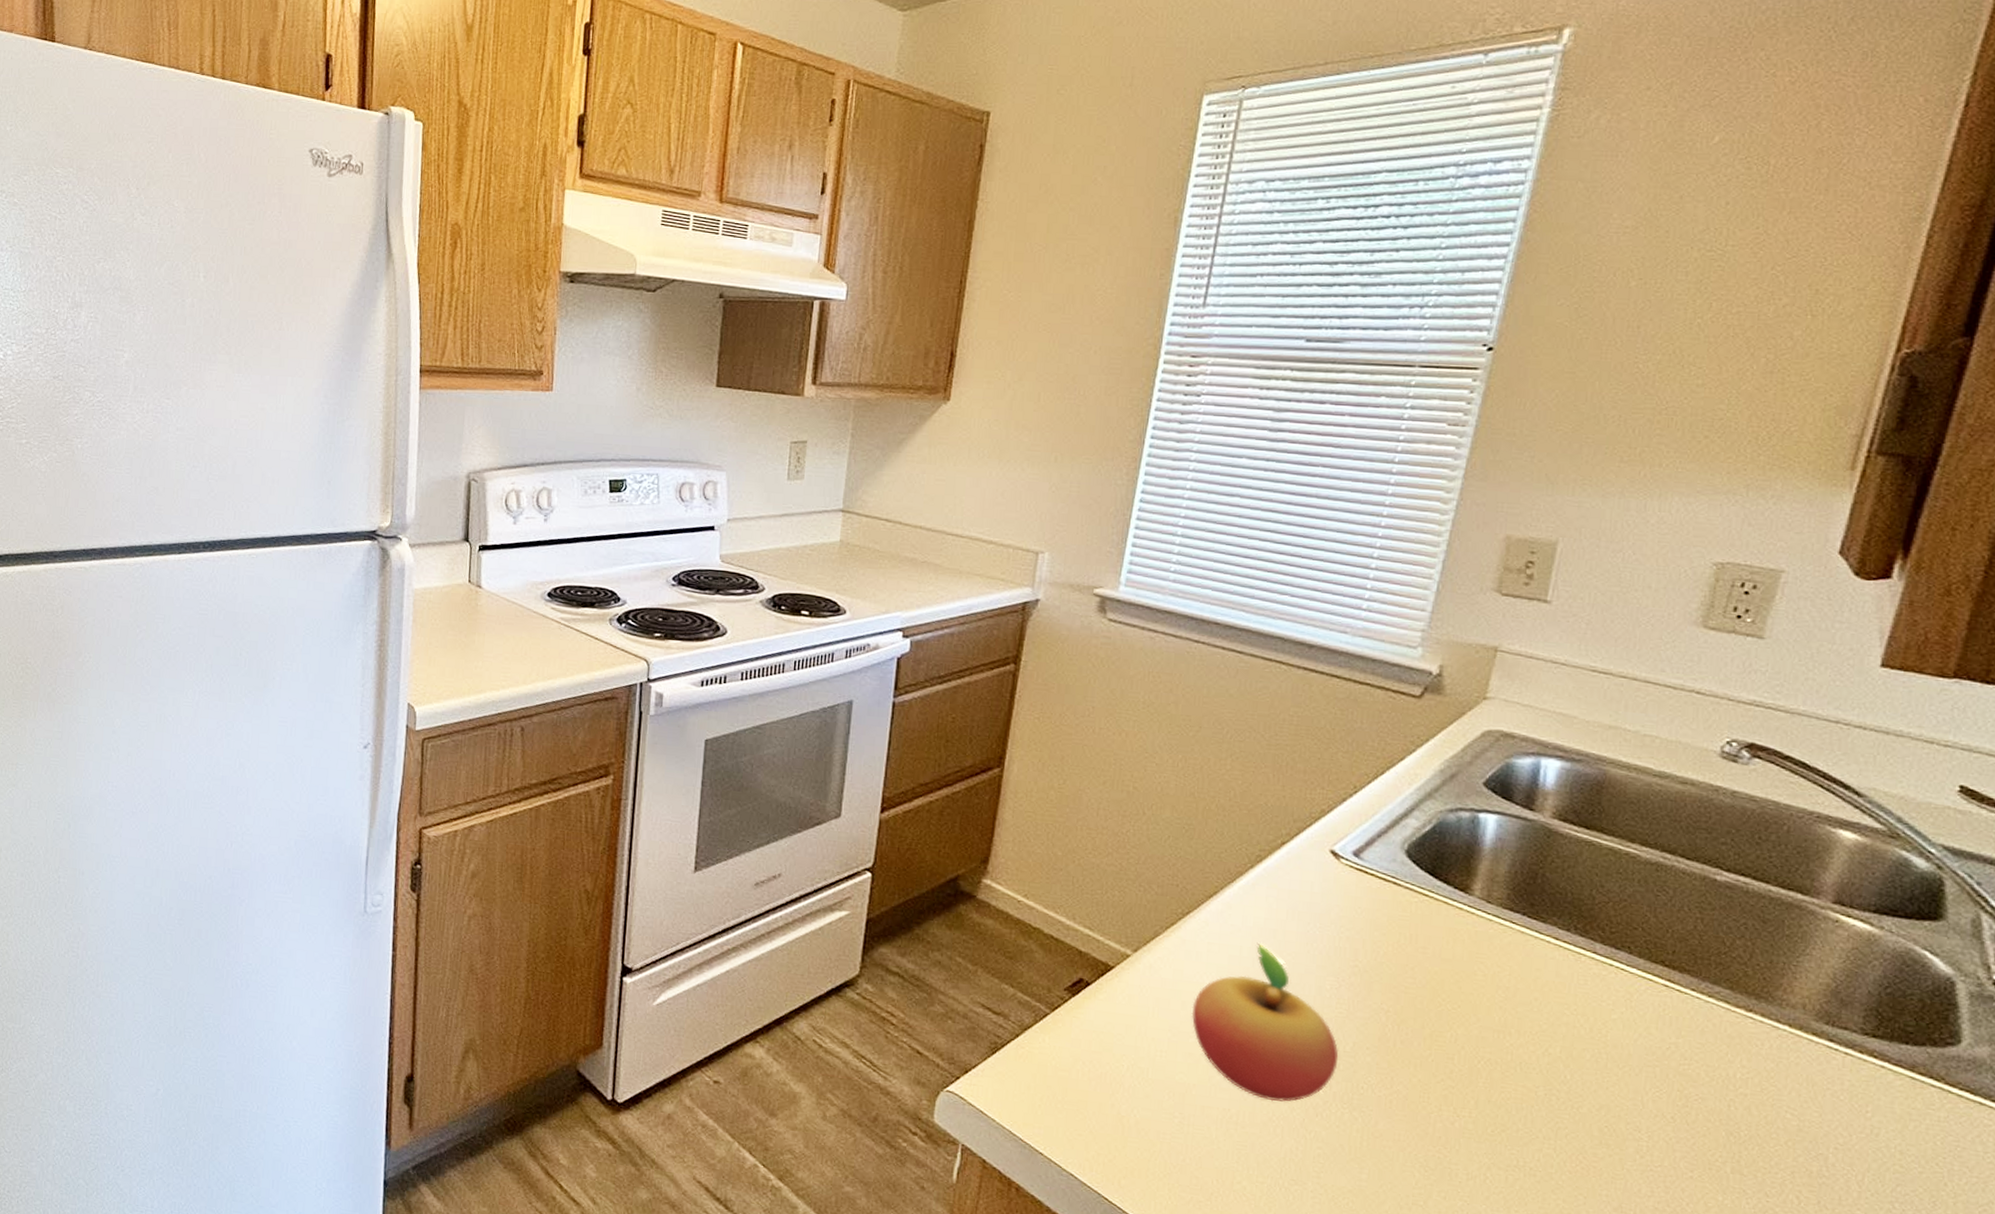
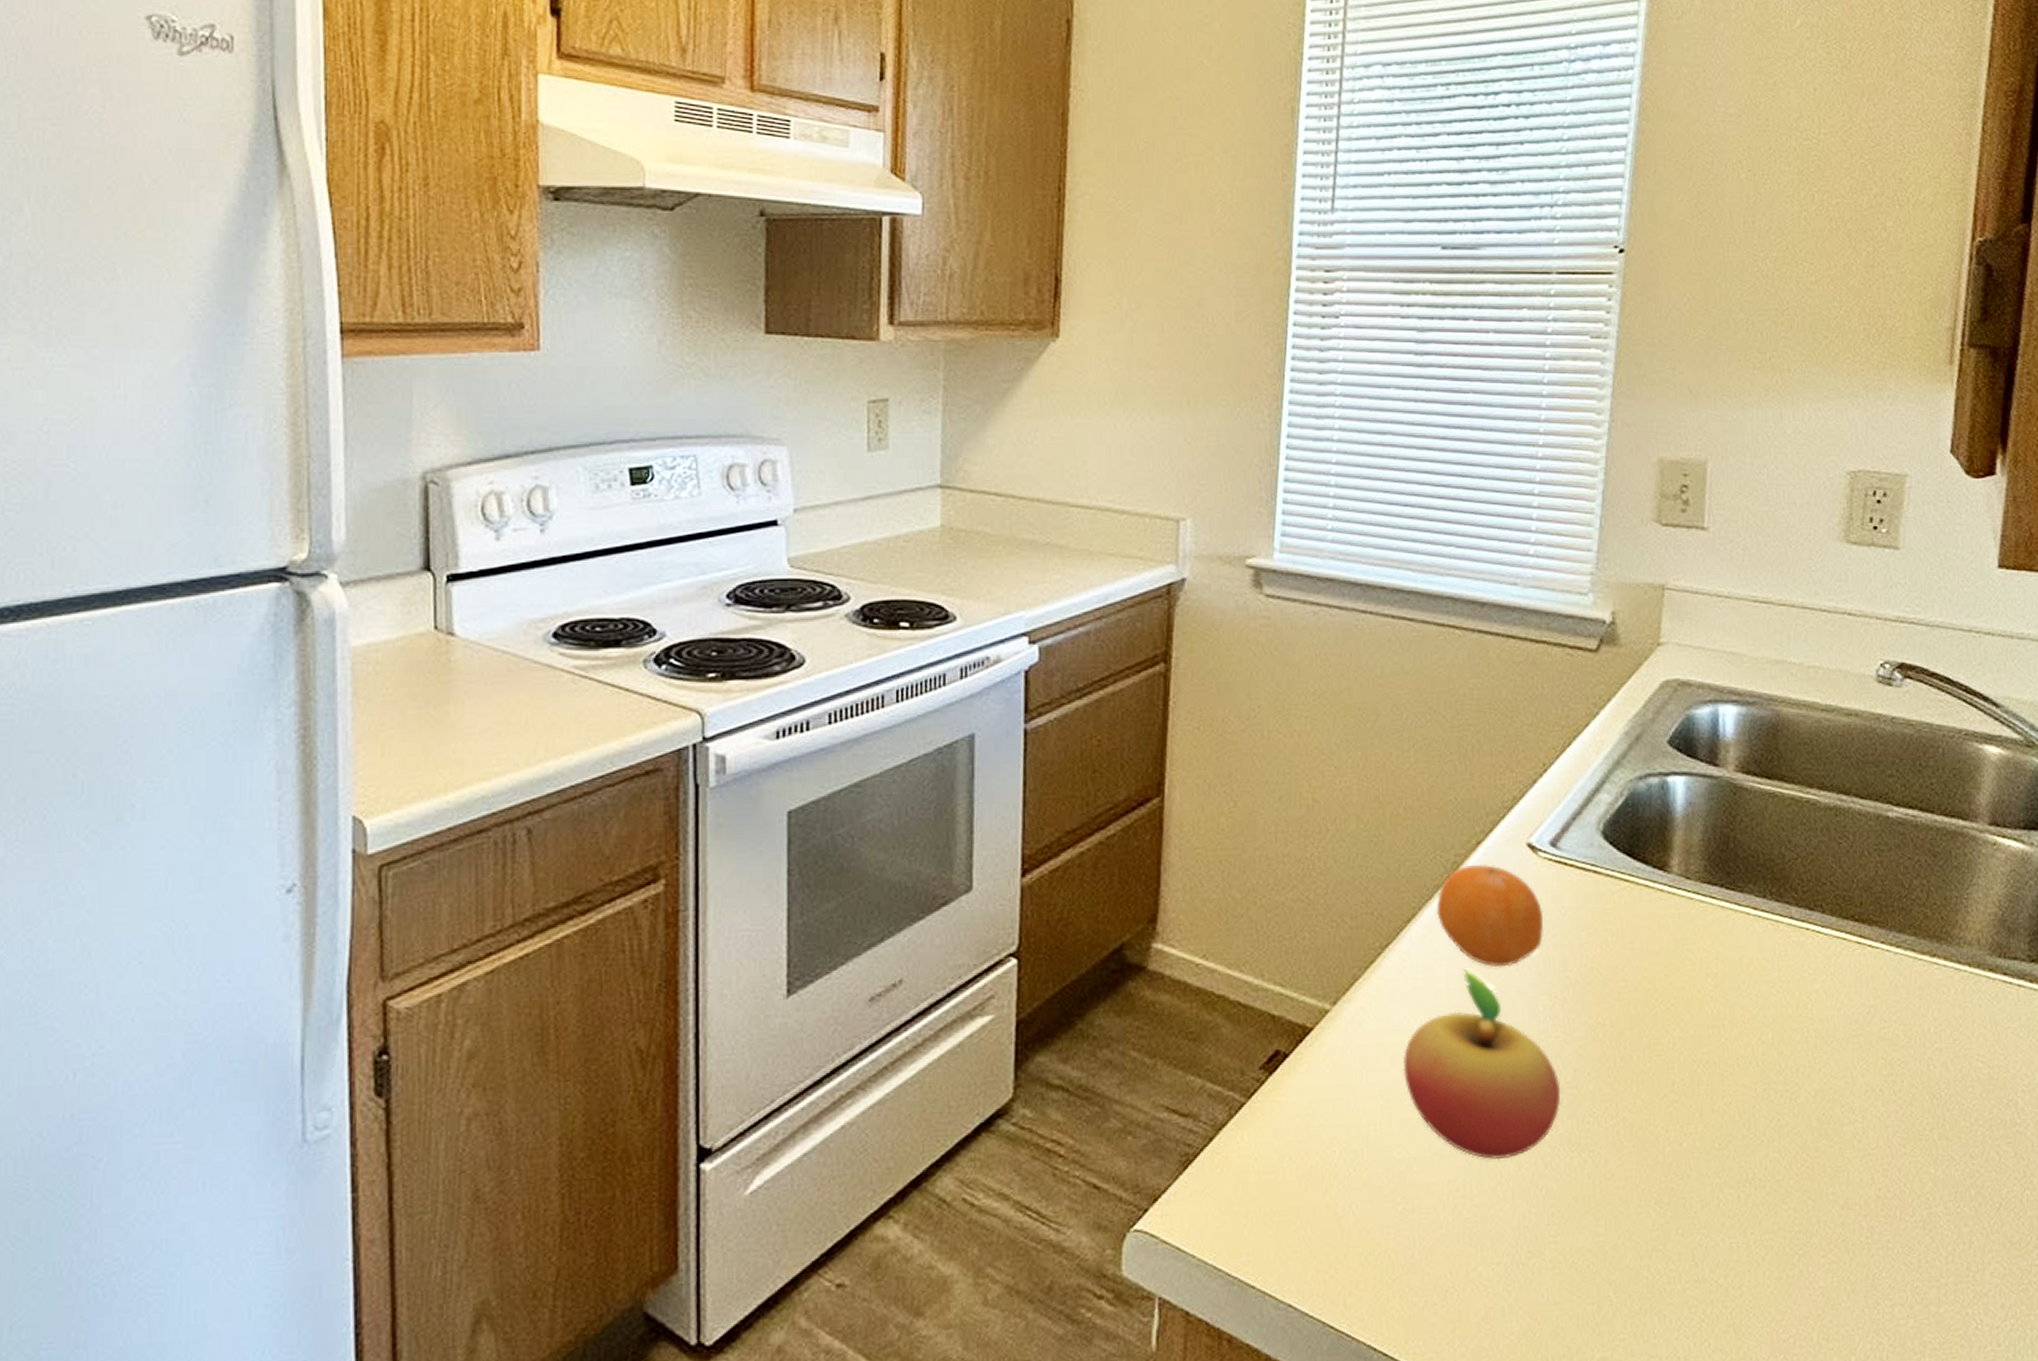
fruit: none [1237,859,1340,949] -> present [1436,863,1544,968]

